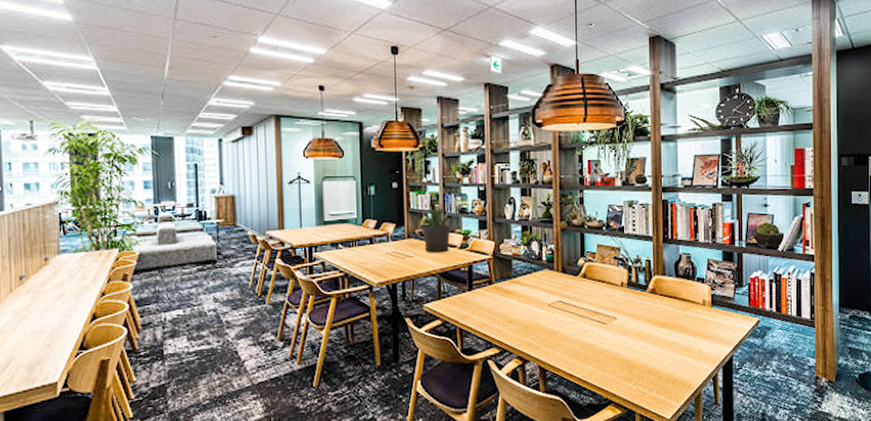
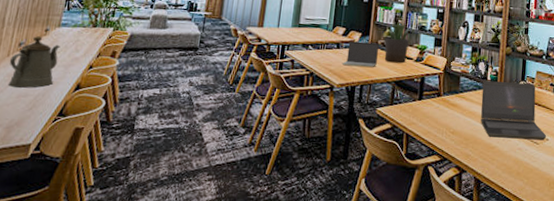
coffee pot: none [13,267,66,325] -> present [9,36,61,88]
laptop: none [378,233,417,261] -> present [341,41,379,67]
laptop computer: none [538,259,614,322] -> present [481,80,547,141]

